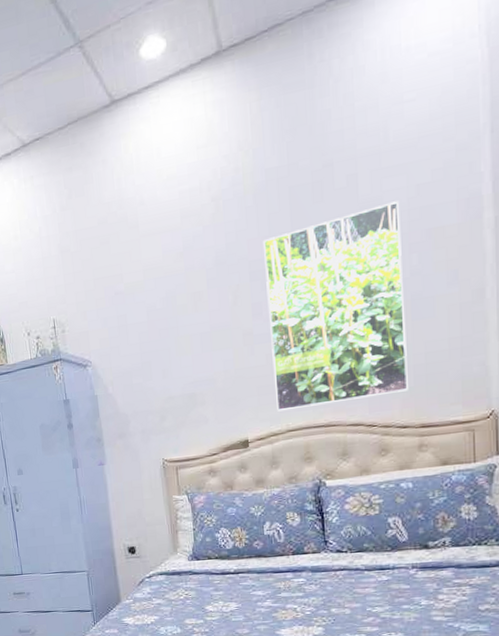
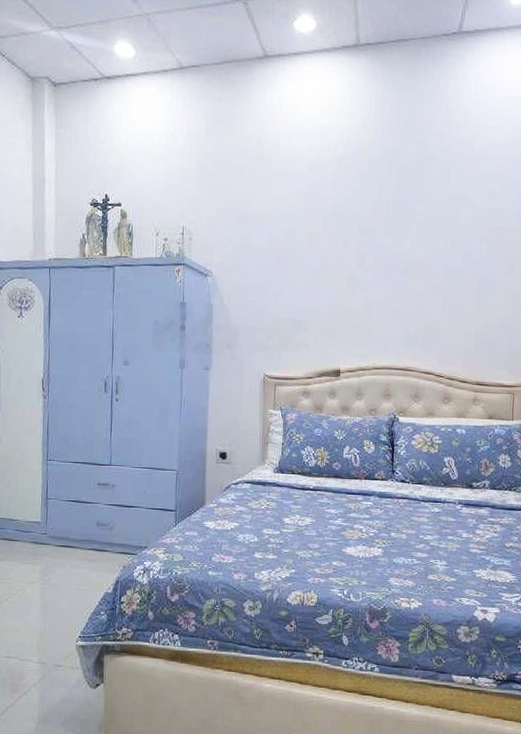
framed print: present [262,201,408,412] -> none [367,199,477,352]

